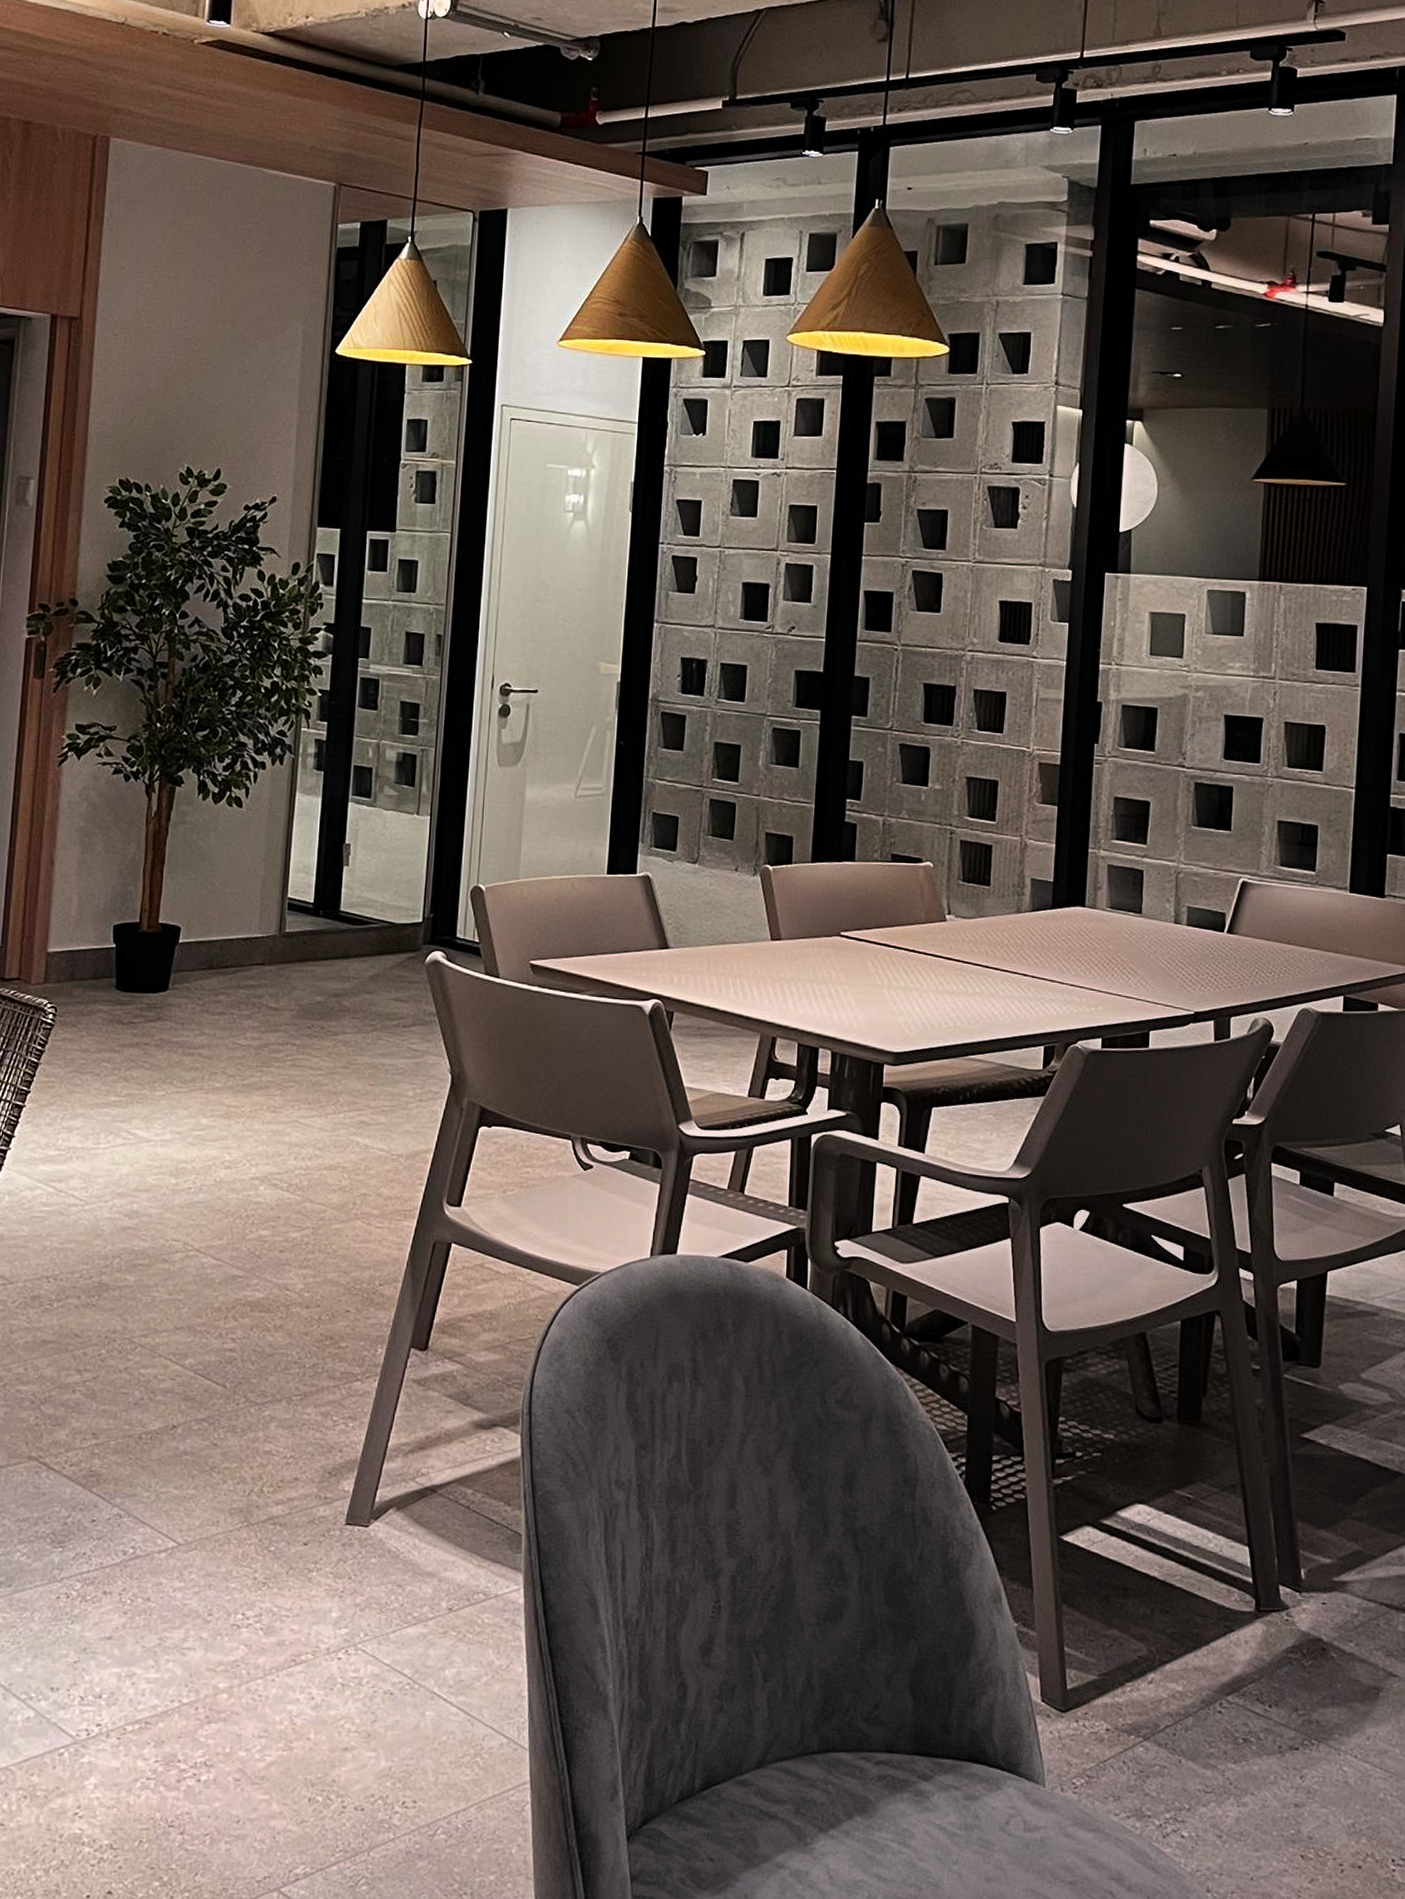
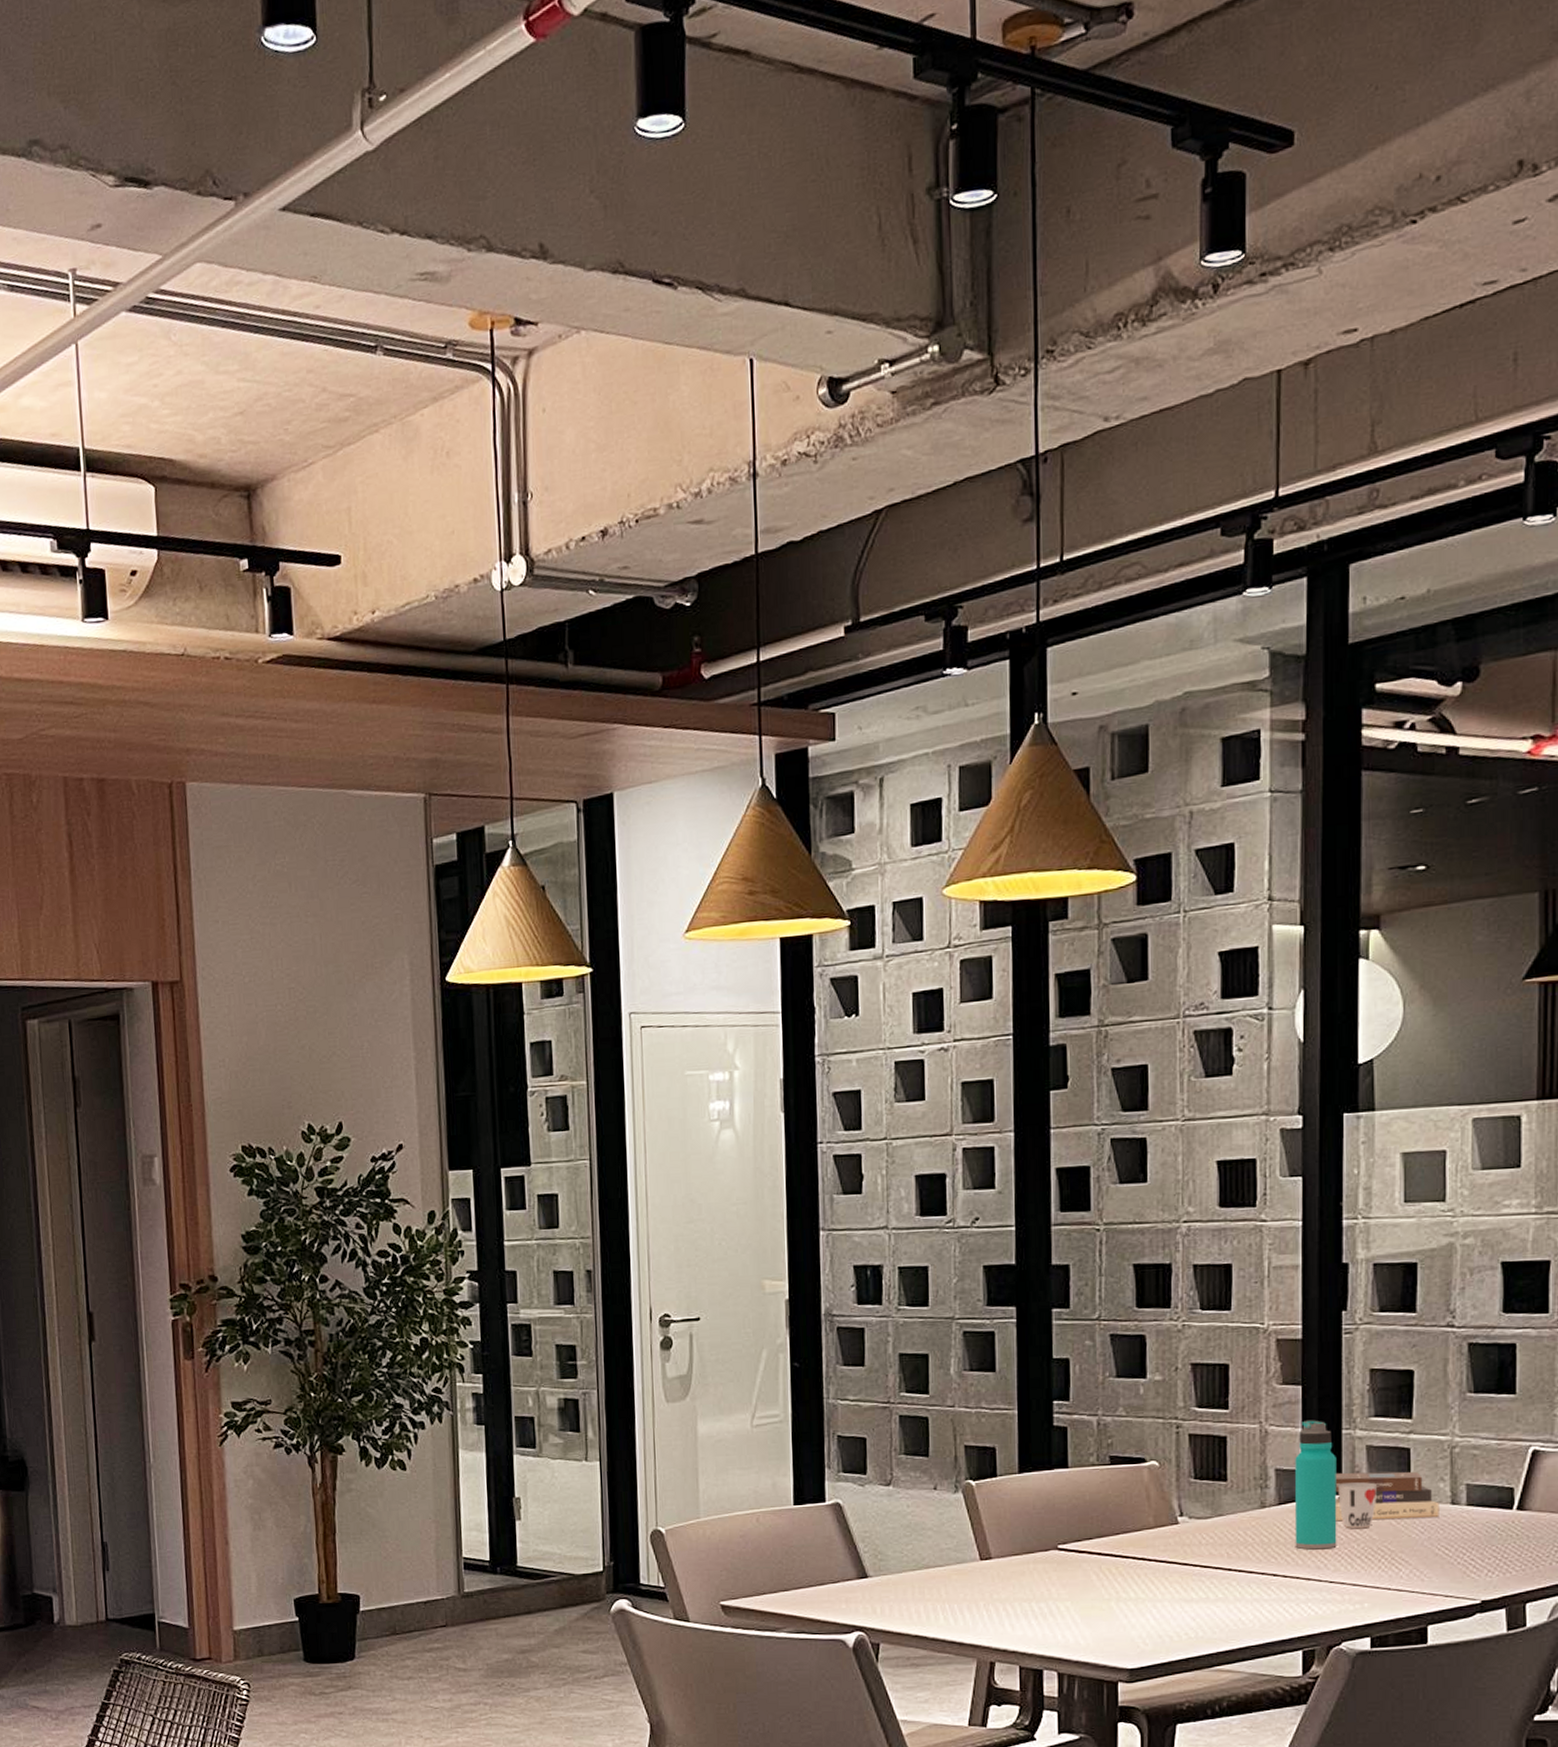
water bottle: none [1043,837,1083,956] -> present [1294,1420,1337,1551]
books: none [1079,886,1165,935] -> present [1335,1471,1439,1522]
cup: none [1082,896,1114,940] -> present [1338,1482,1377,1530]

